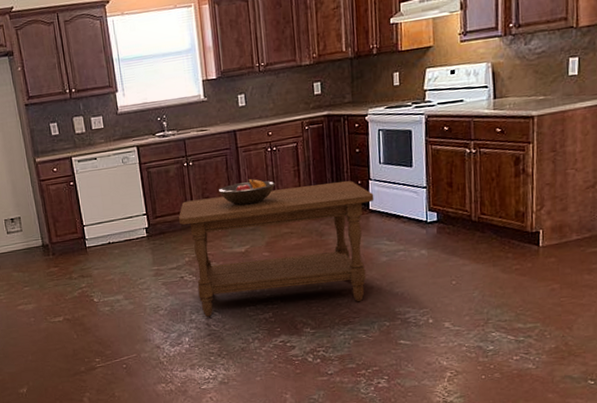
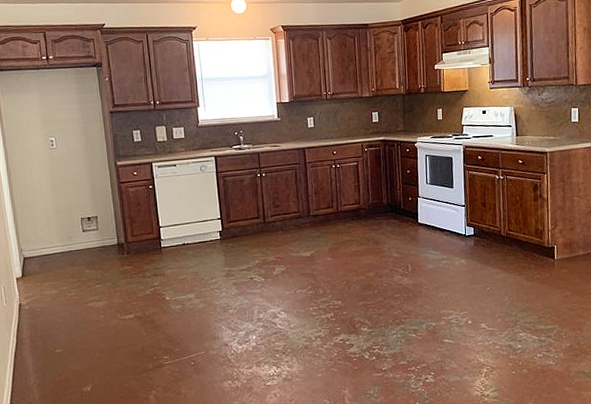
coffee table: present [178,181,374,317] -> none [250,197,423,316]
fruit bowl: present [219,178,275,206] -> none [288,190,338,214]

